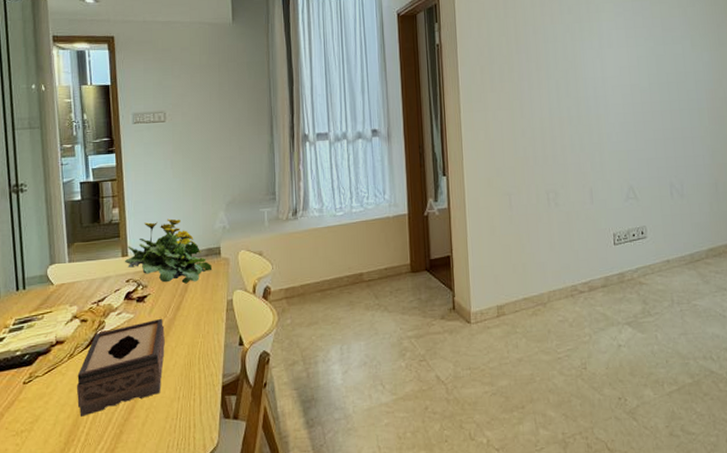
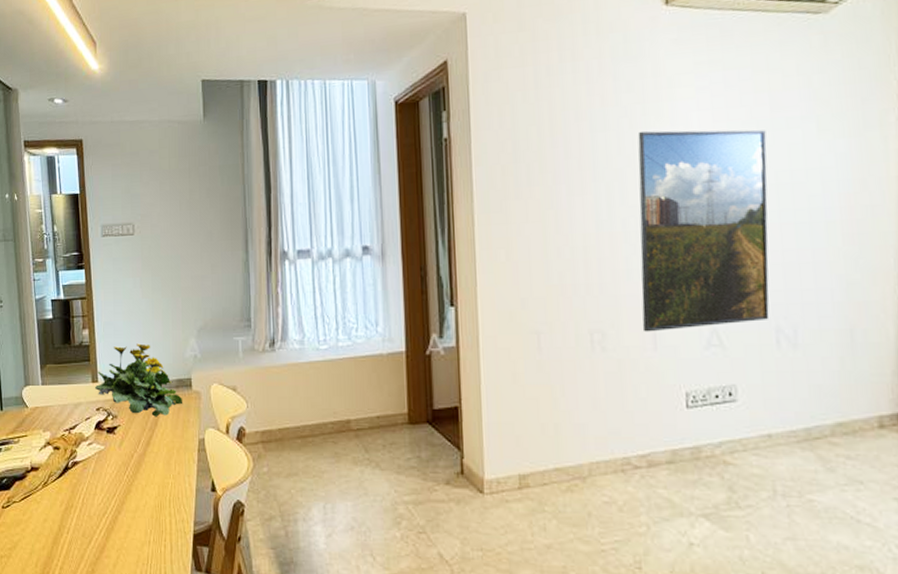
tissue box: present [77,318,165,417] -> none [51,452,135,549]
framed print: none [576,43,666,191] -> present [637,129,770,332]

